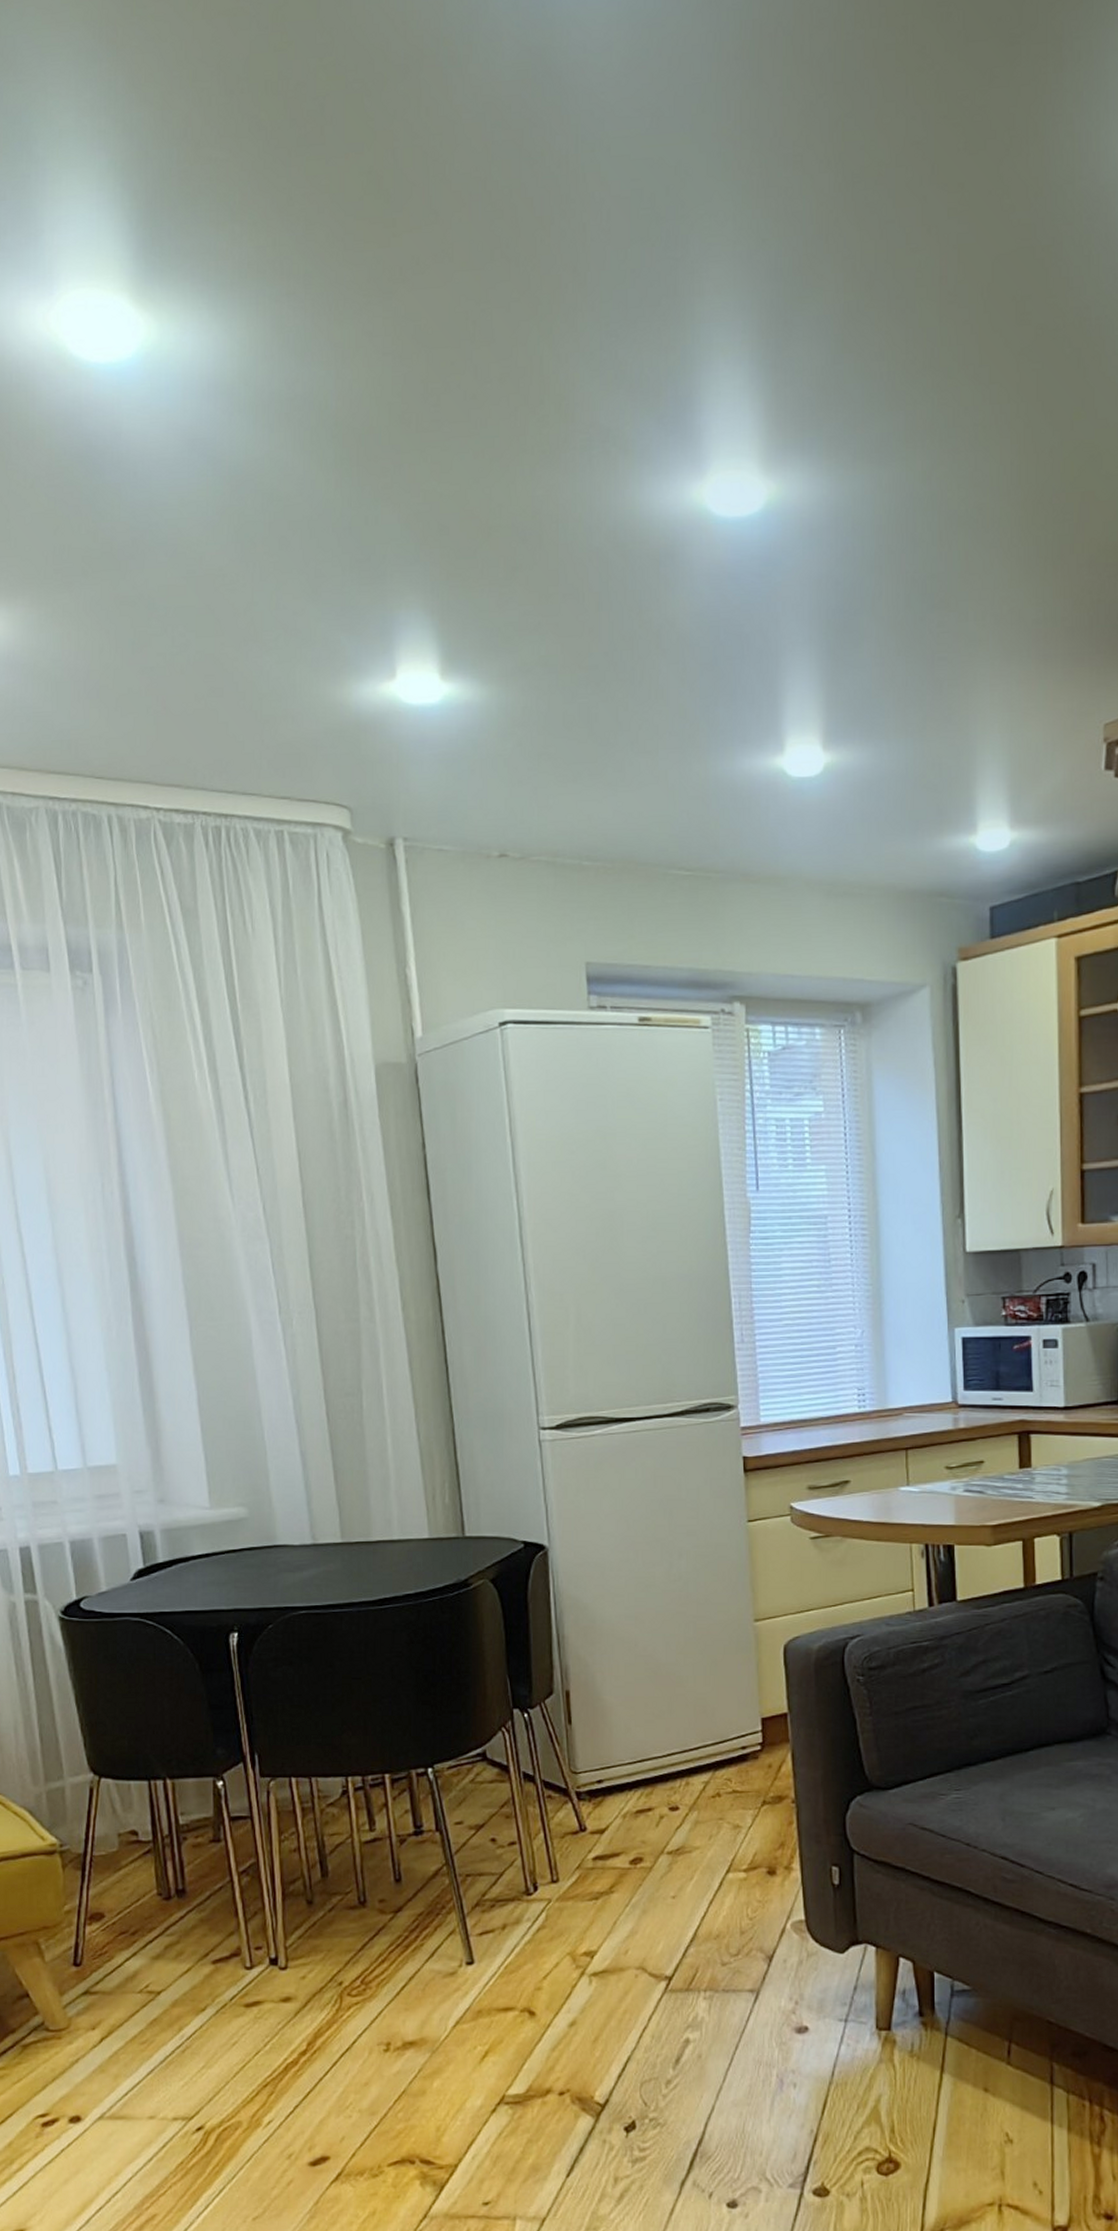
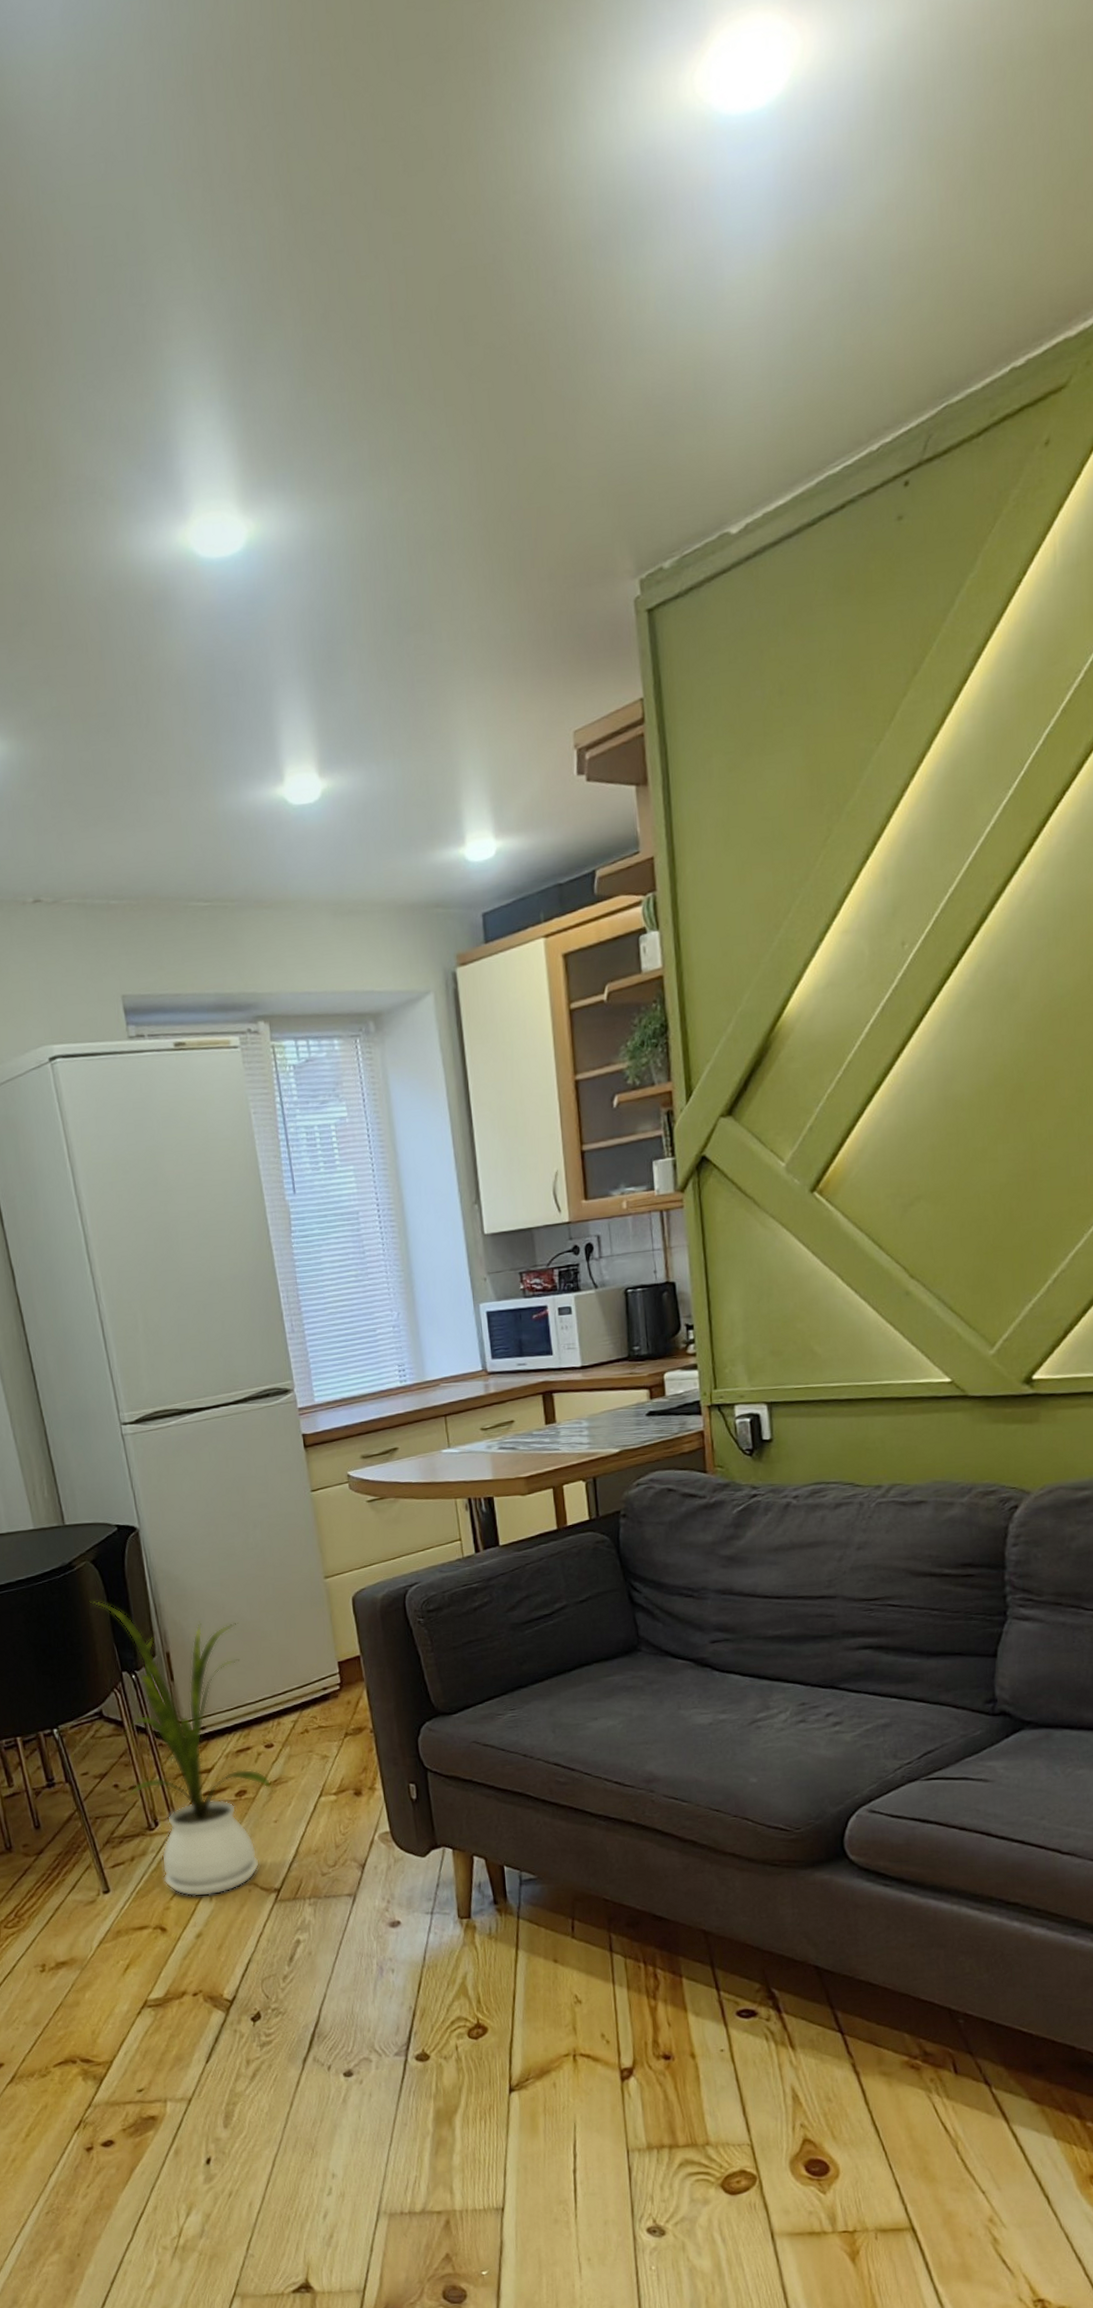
house plant: none [483,1625,674,1979] -> present [89,1601,273,1897]

